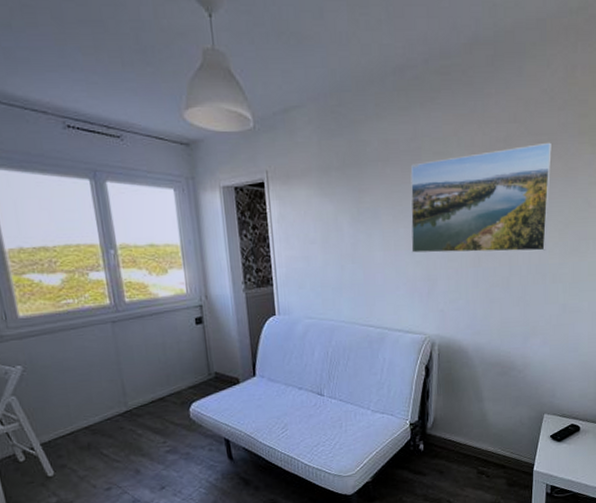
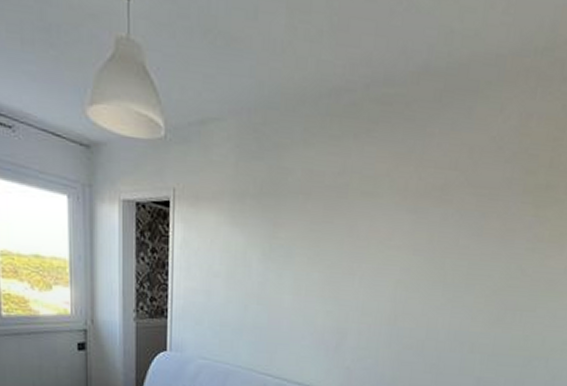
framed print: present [410,142,552,253] -> none [323,197,492,317]

